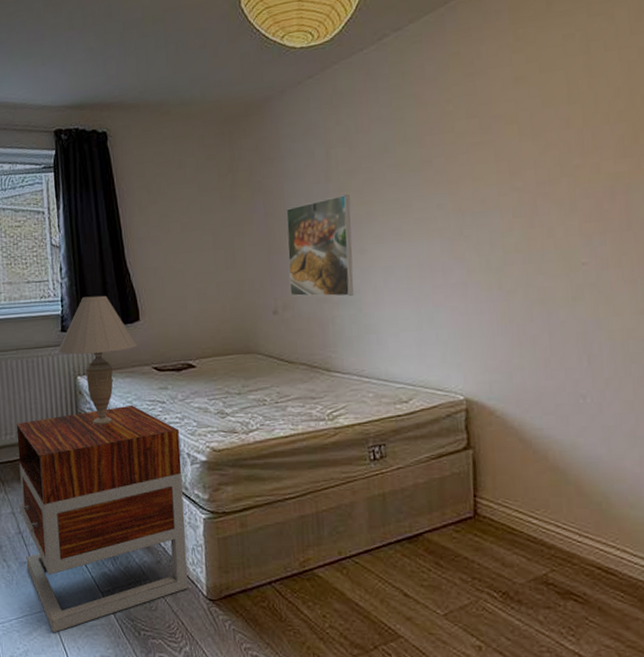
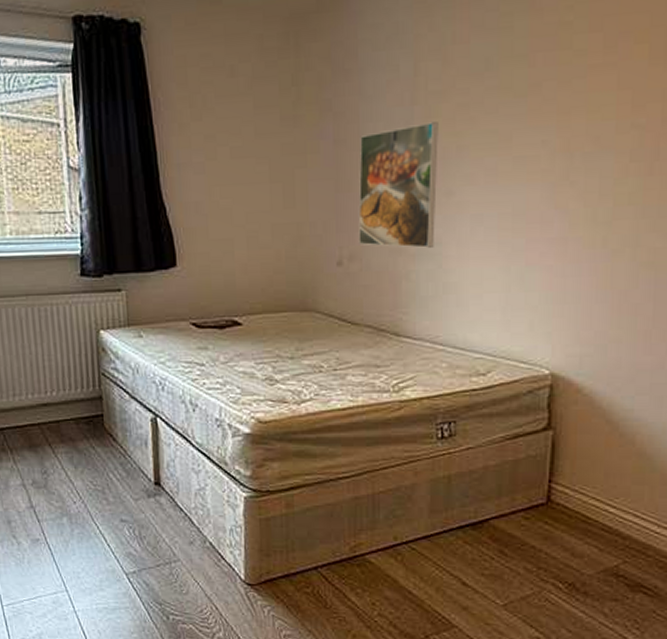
nightstand: present [16,404,188,633] -> none [26,366,225,616]
table lamp: present [58,295,137,425] -> none [76,233,173,388]

